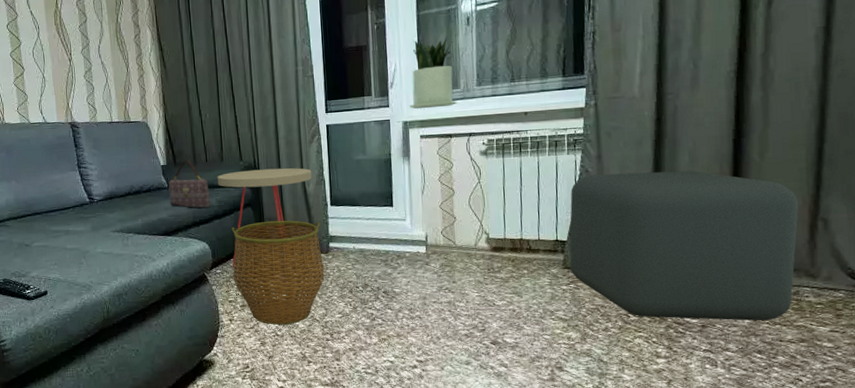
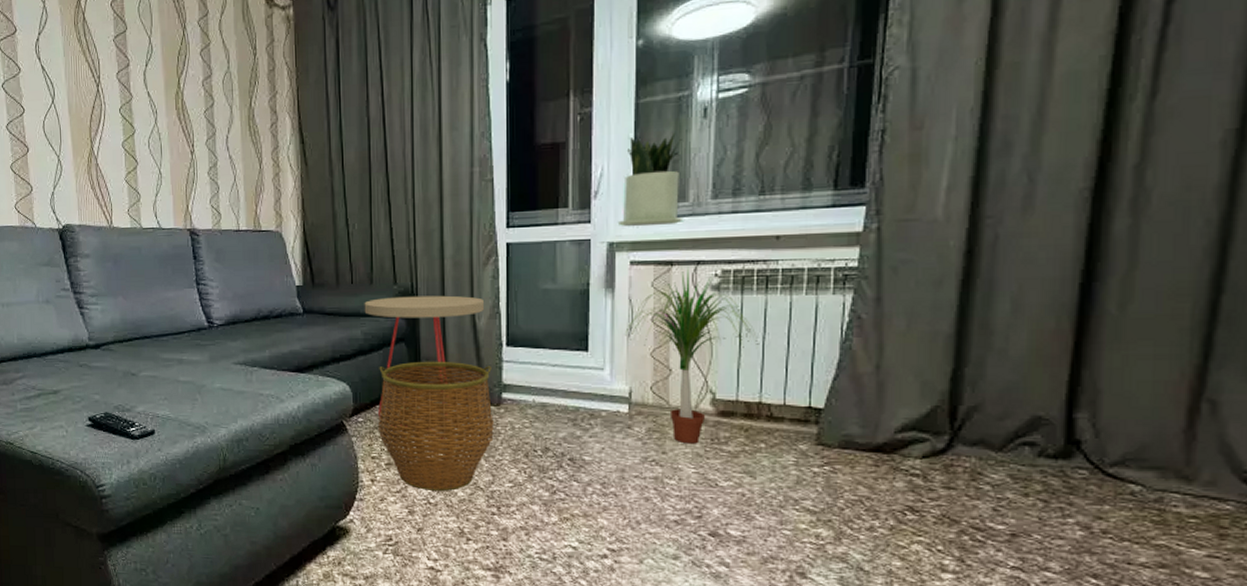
handbag: present [168,160,211,208] -> none [304,280,355,341]
potted plant: none [420,138,516,274] -> present [625,267,758,444]
cube: present [569,170,799,321] -> none [826,322,1175,535]

